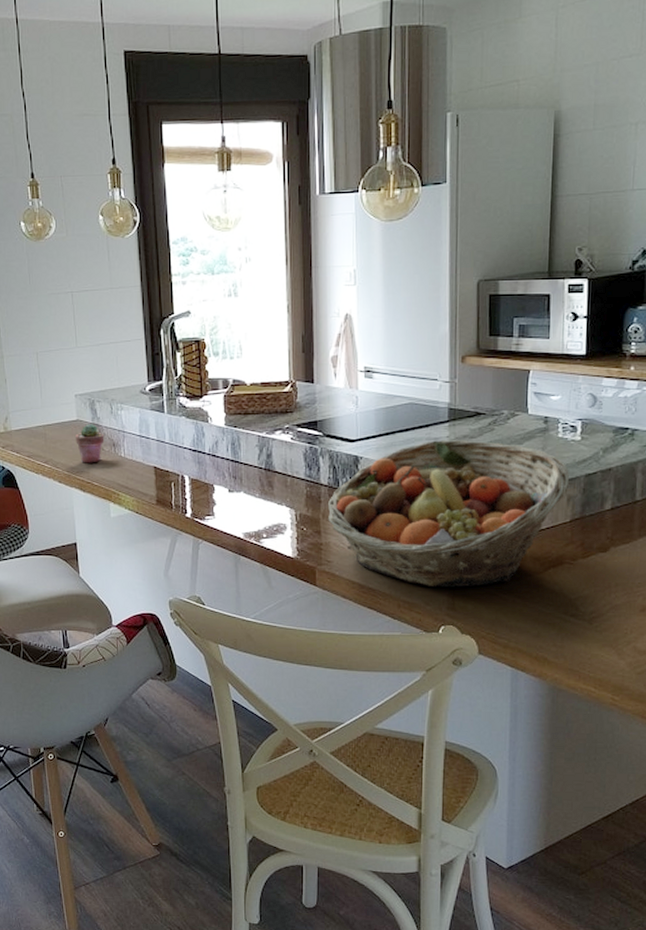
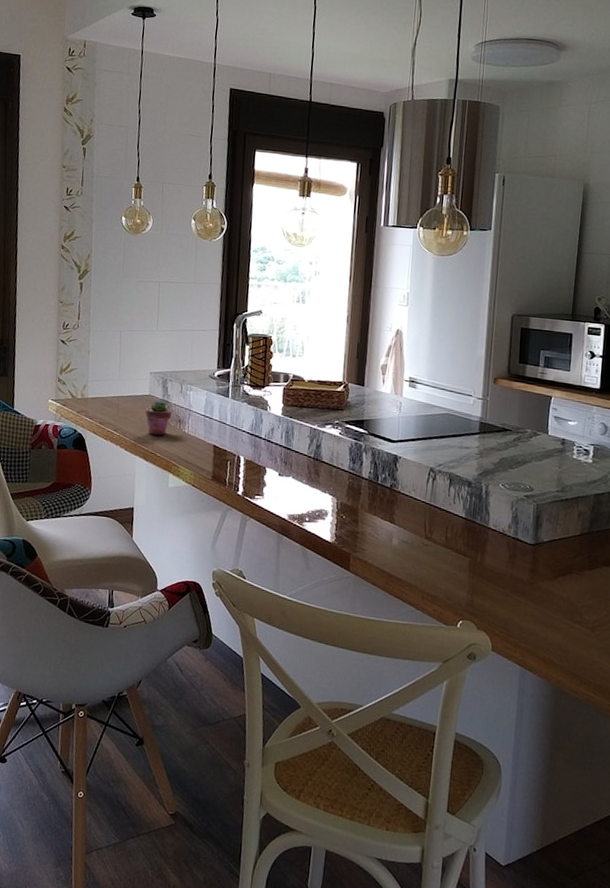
fruit basket: present [327,440,569,588] -> none [365,449,581,586]

